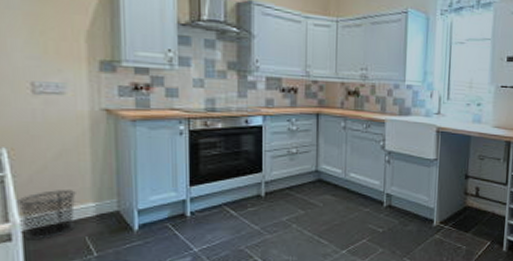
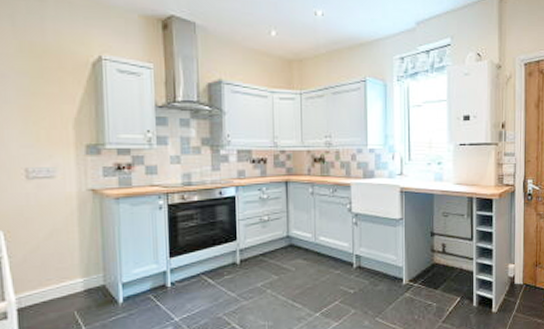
waste bin: present [17,190,76,240] -> none [12,267,66,317]

